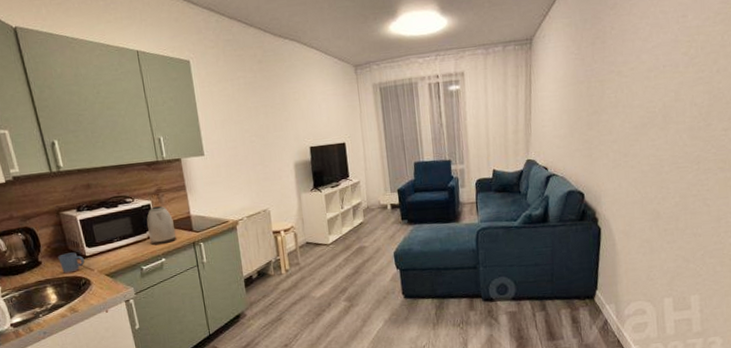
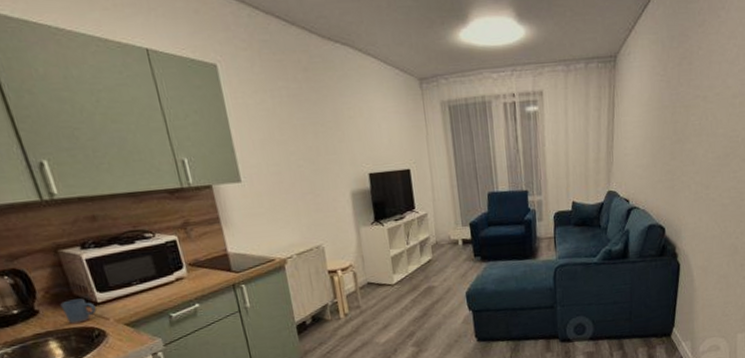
kettle: present [146,206,177,246] -> none [172,242,213,289]

